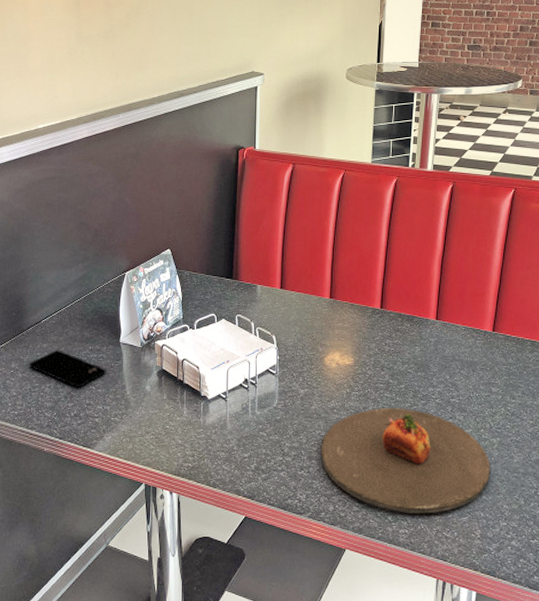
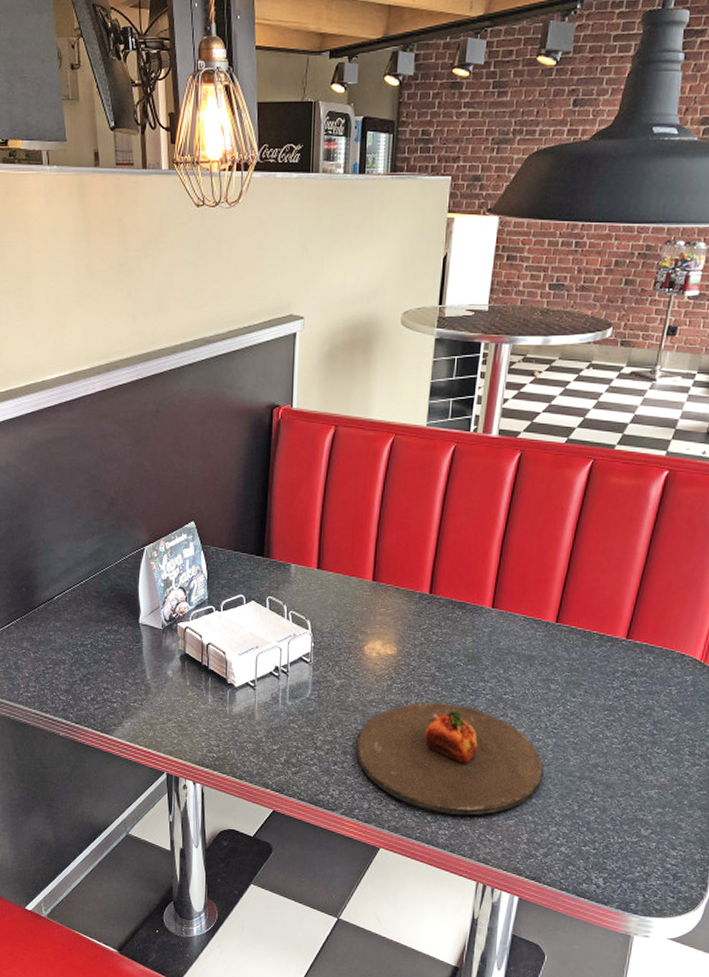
smartphone: present [28,350,107,388] -> none [41,629,126,671]

